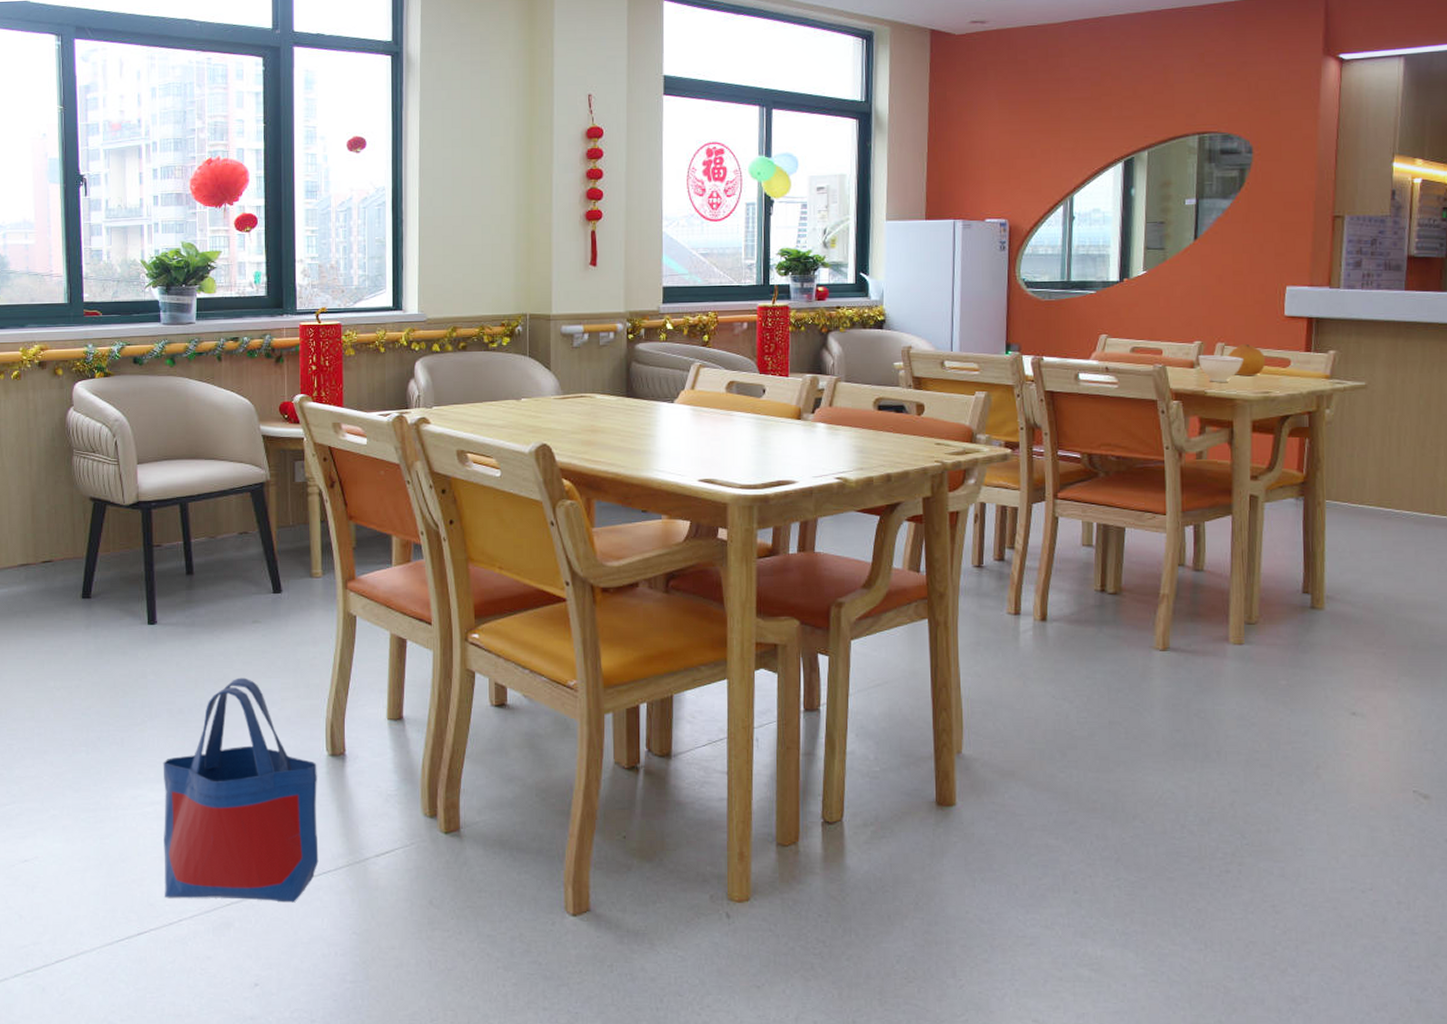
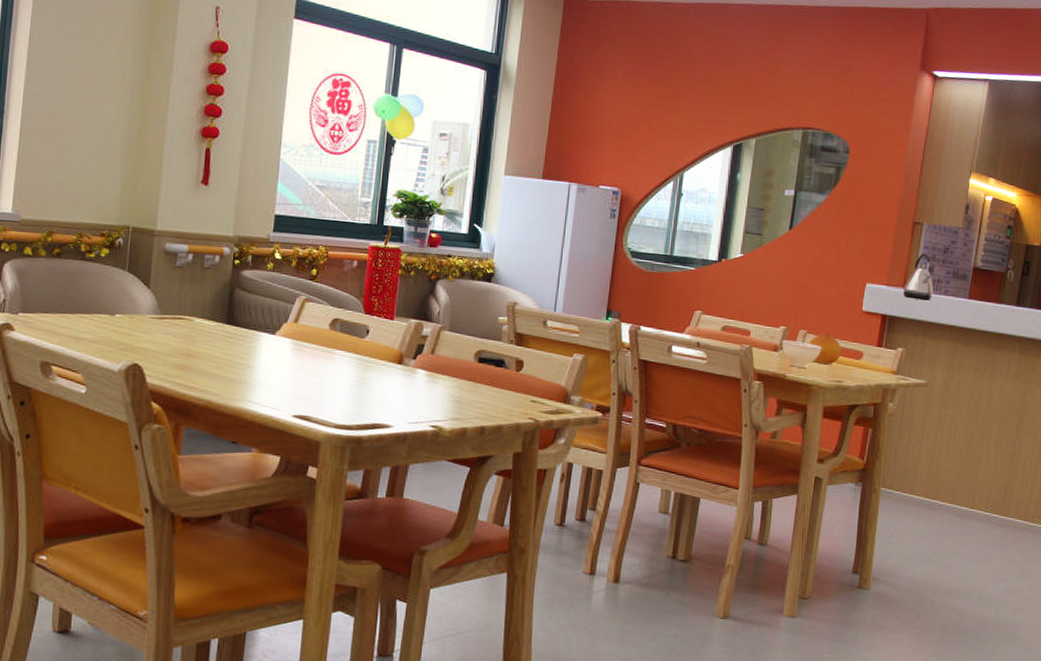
kettle: none [1328,247,1364,298] -> present [902,253,934,301]

